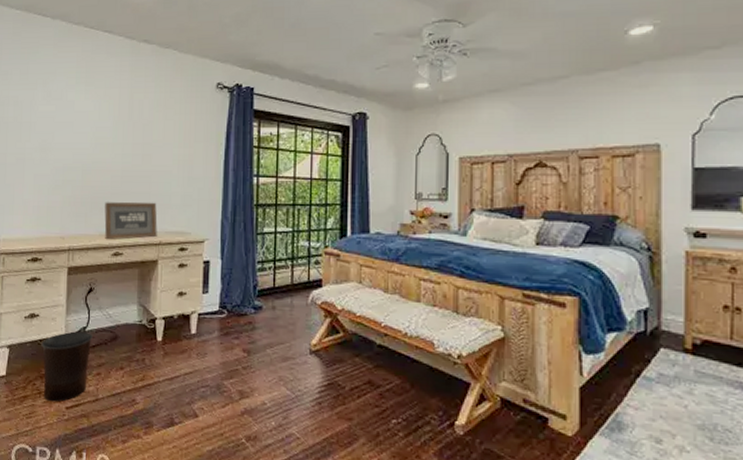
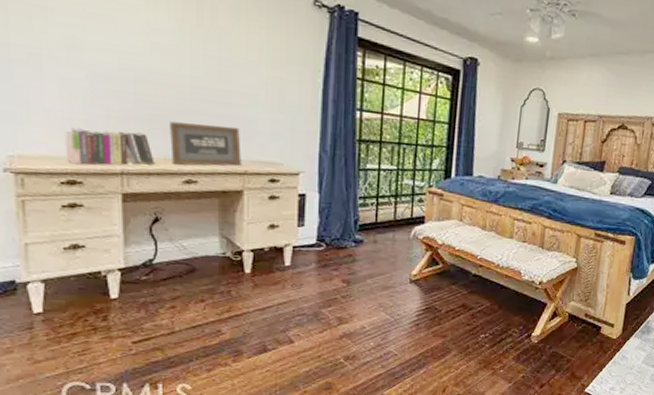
books: none [32,213,93,244] -> present [64,127,155,165]
waste bin: present [41,331,93,402] -> none [91,264,163,337]

